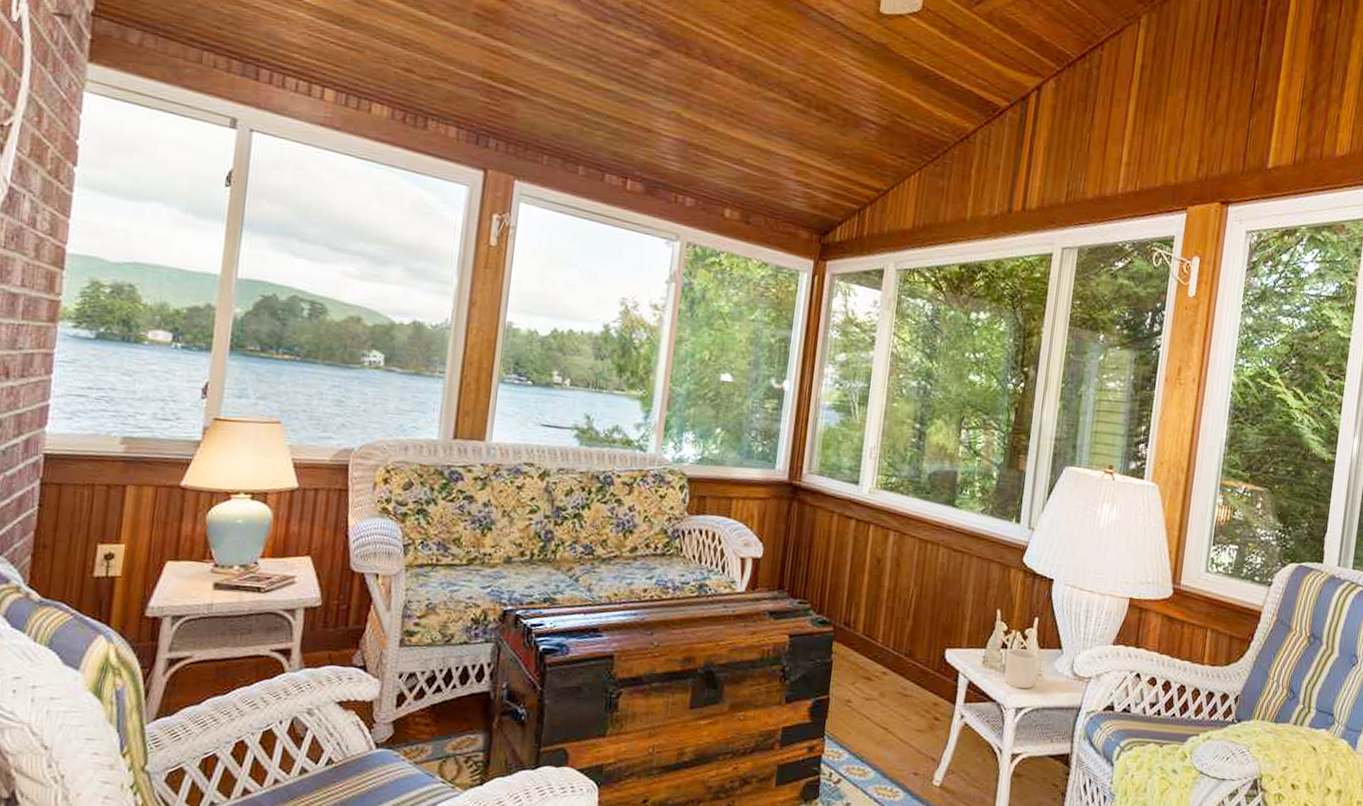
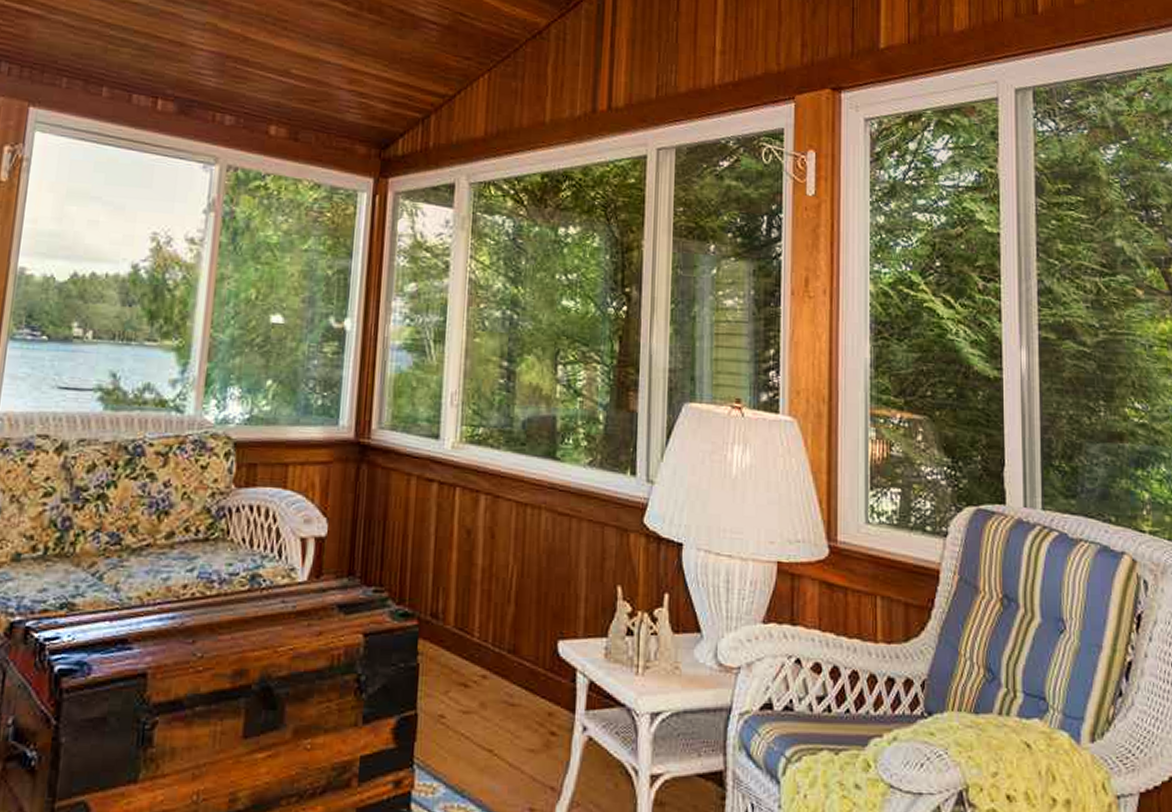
mug: present [1004,648,1038,689] -> none [632,634,672,688]

